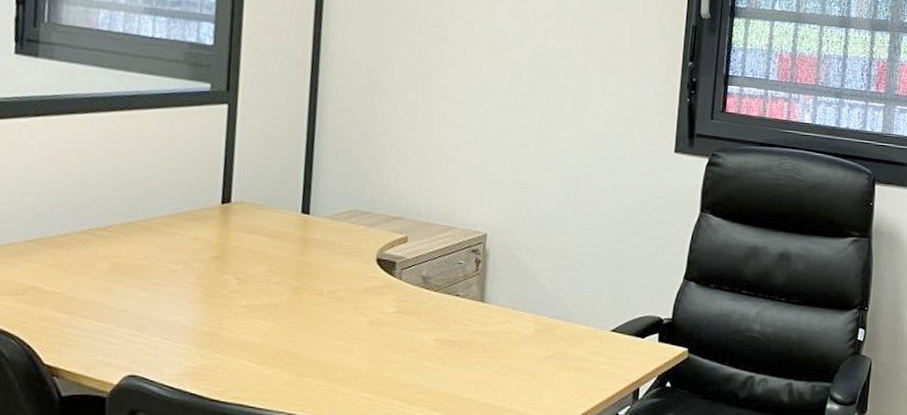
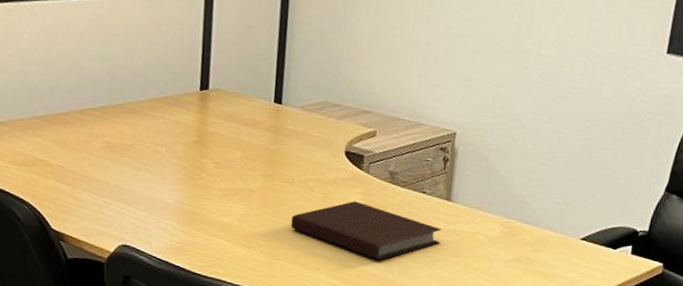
notebook: none [320,309,477,368] -> present [290,201,442,260]

